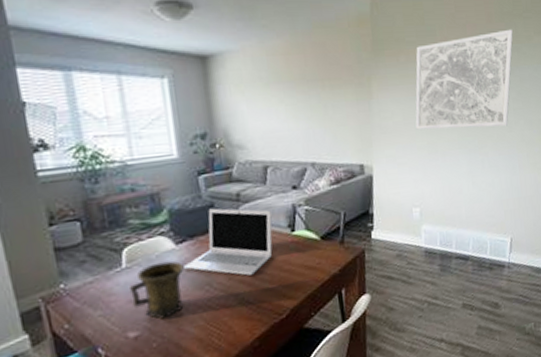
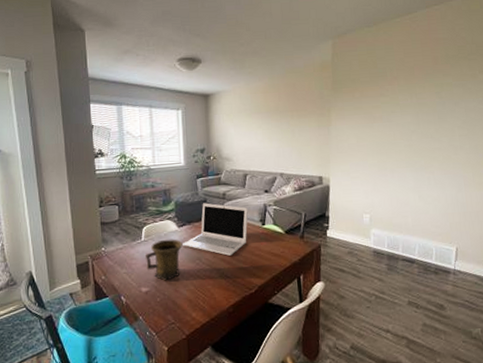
wall art: present [415,29,513,130] -> none [367,69,458,151]

